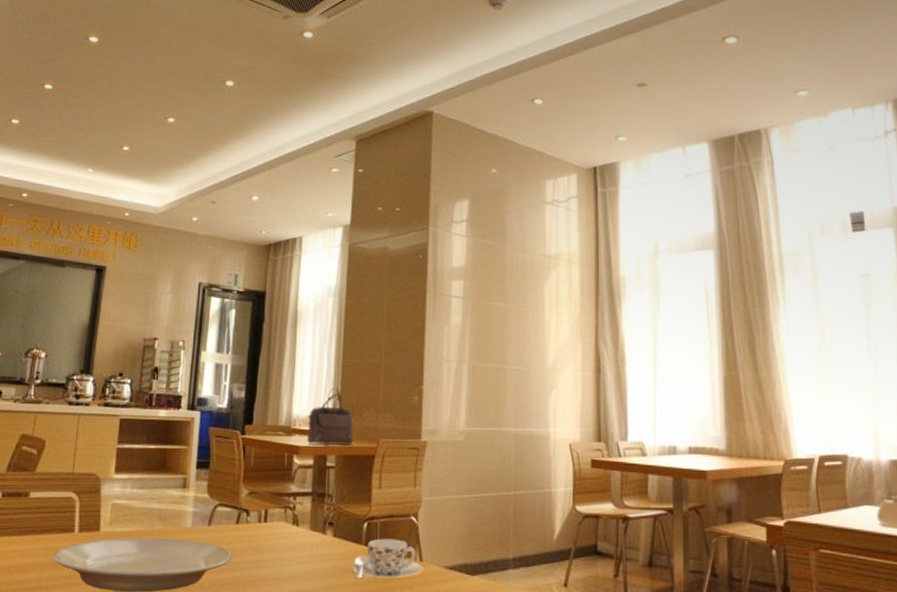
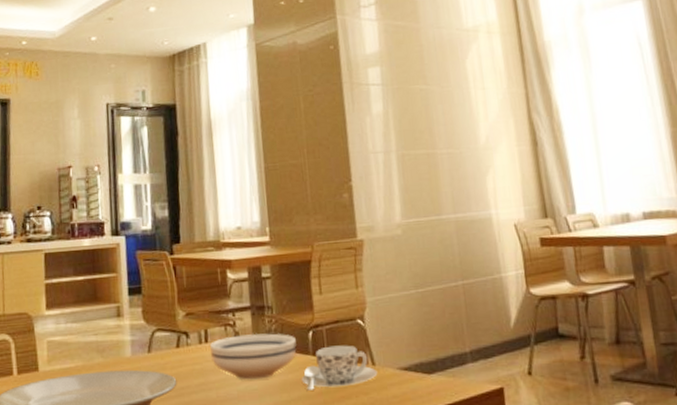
bowl: none [267,518,352,563] -> present [209,333,297,380]
handbag: present [307,387,354,446] -> none [236,194,287,256]

